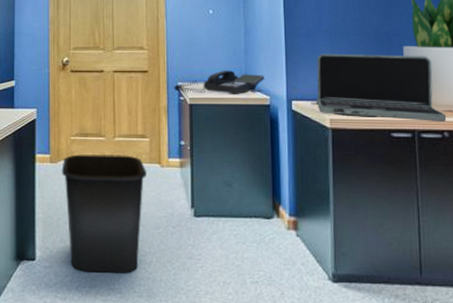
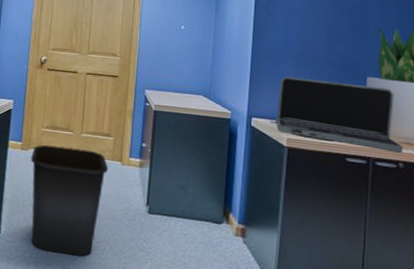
telephone: present [174,70,265,94] -> none [141,82,229,106]

